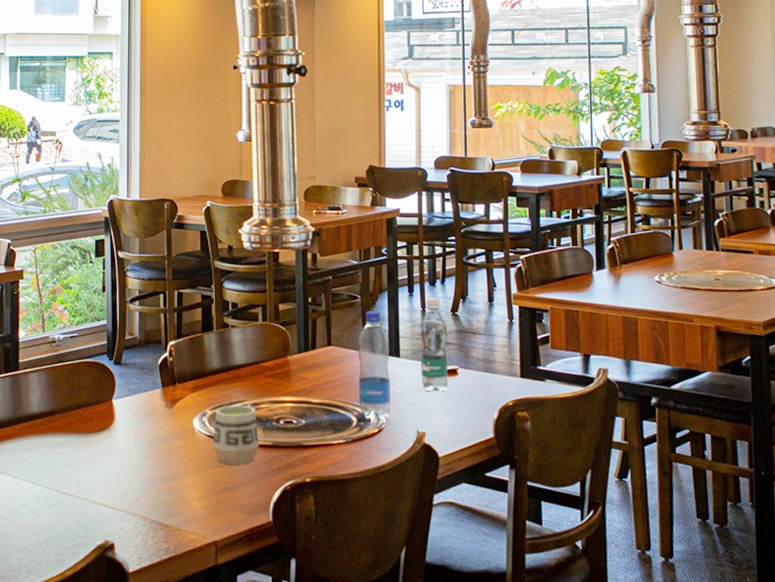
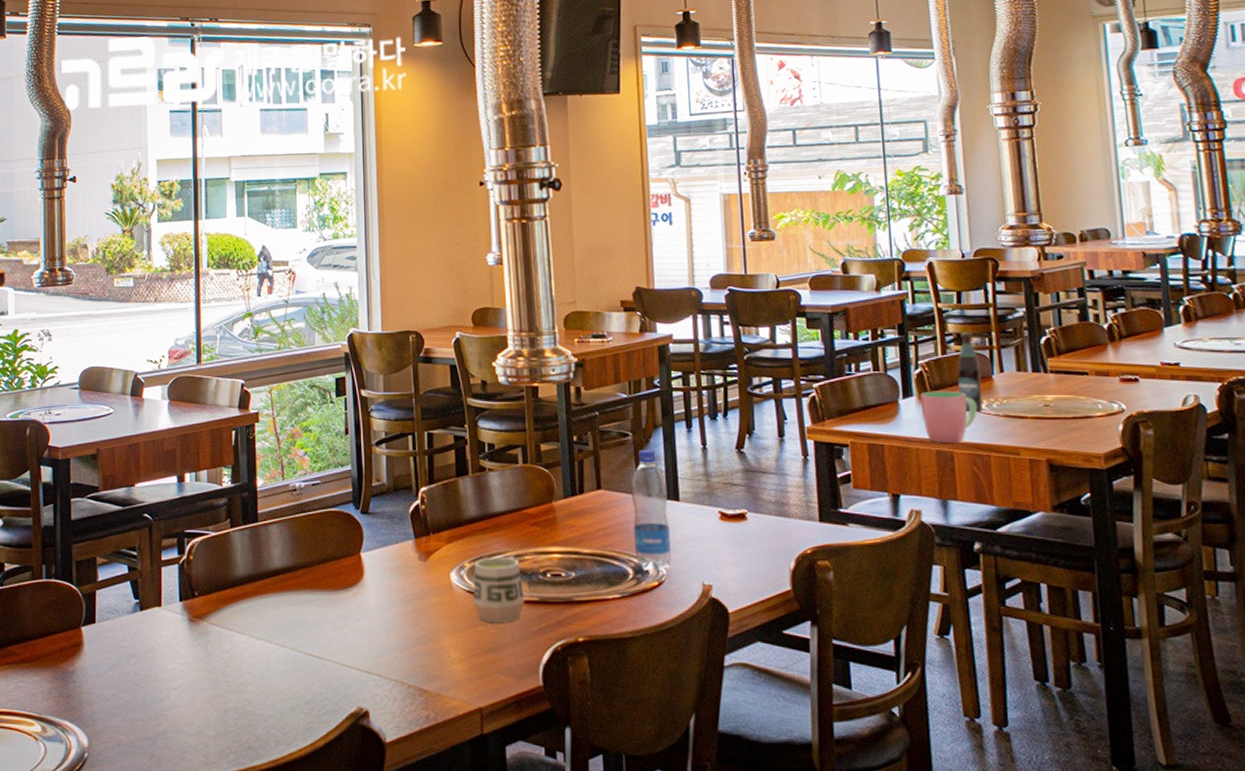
bottle: present [420,297,448,392] -> none [701,433,736,540]
cup: none [612,264,658,310] -> present [921,390,977,443]
bottle: none [643,214,664,282] -> present [957,333,984,411]

